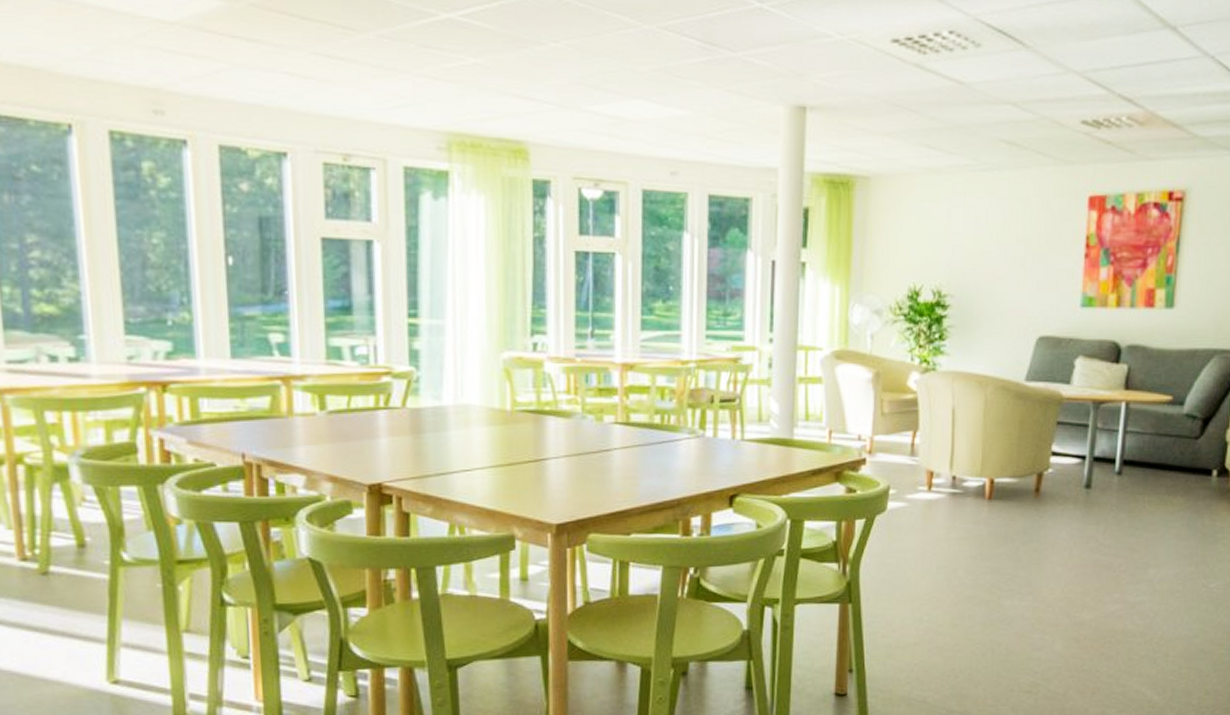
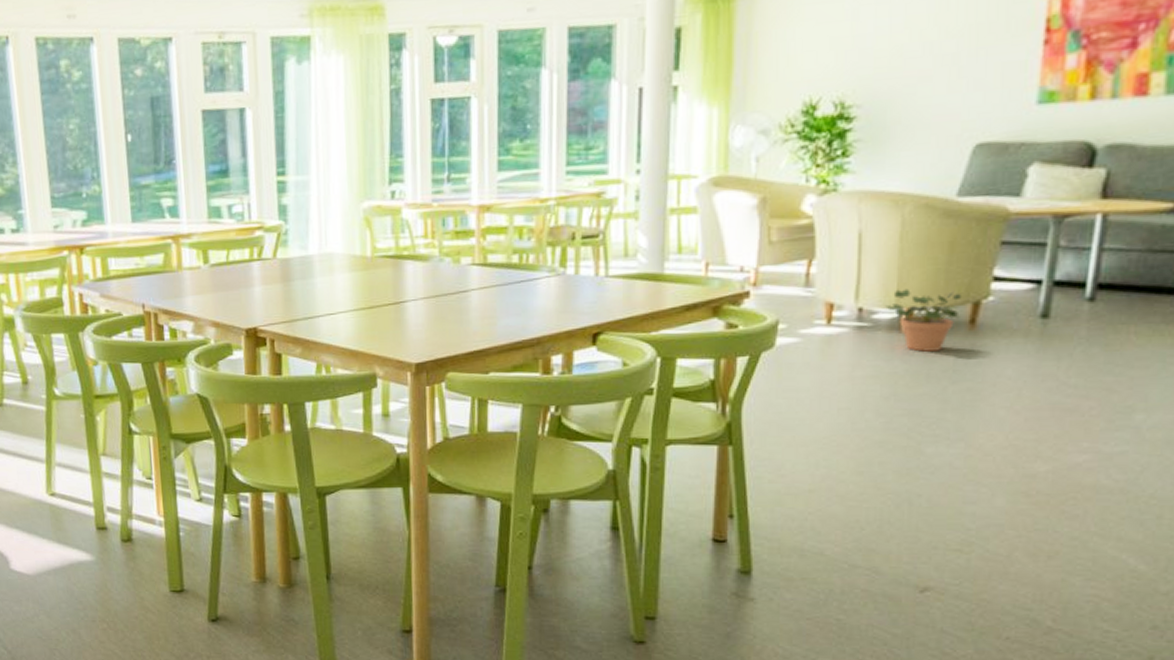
potted plant: none [973,460,1031,516] -> present [885,288,964,352]

